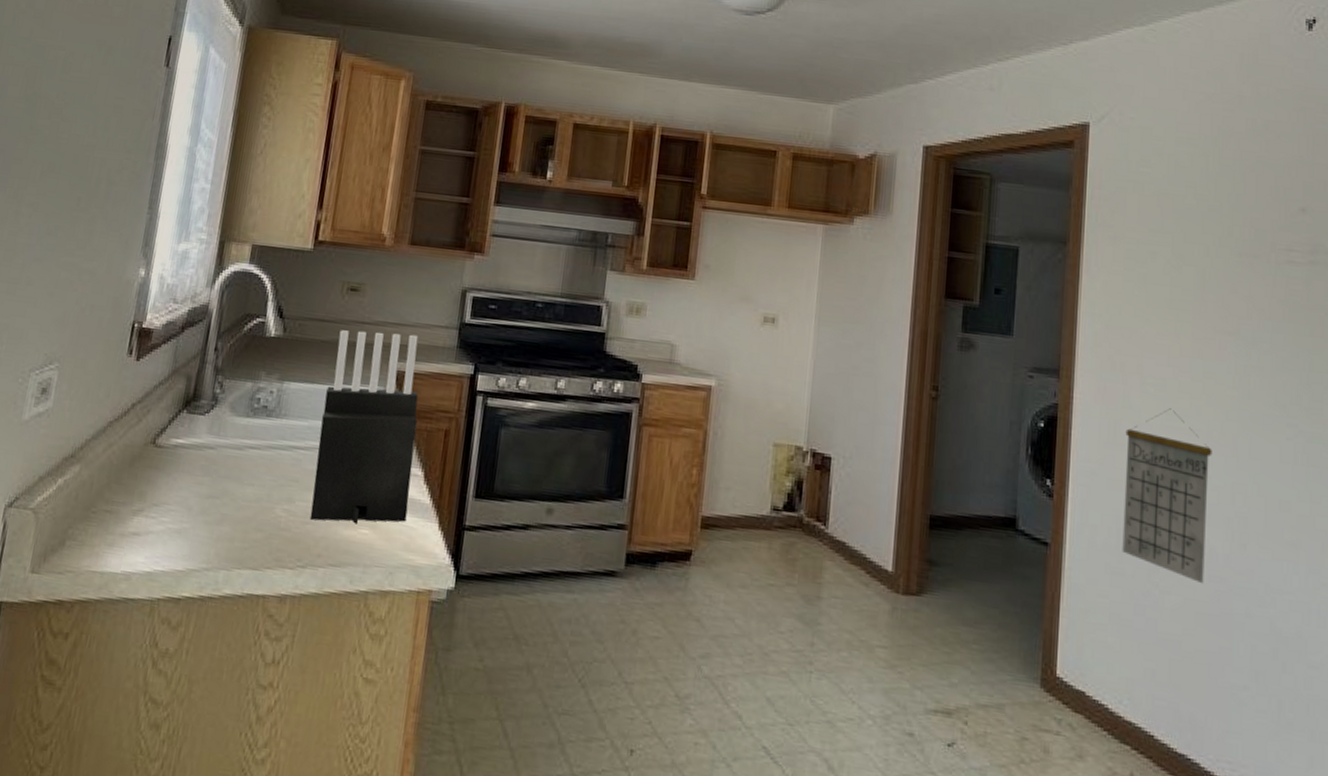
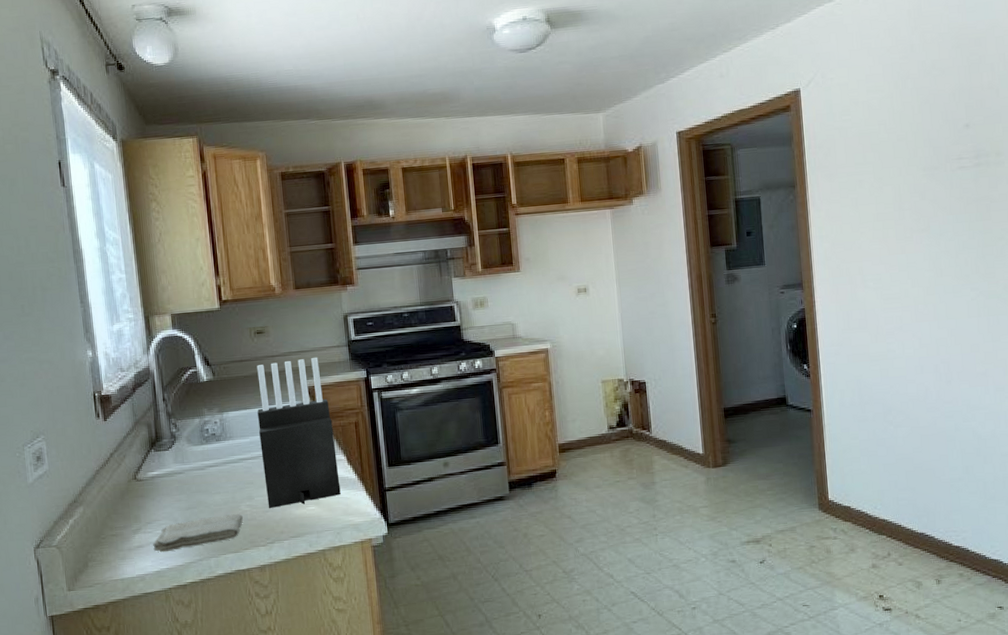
washcloth: none [151,513,275,551] -> present [153,514,243,553]
calendar: present [1122,408,1212,584] -> none [856,295,924,415]

